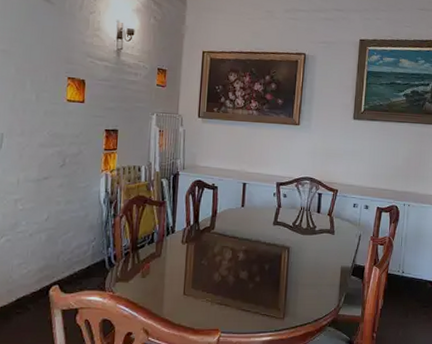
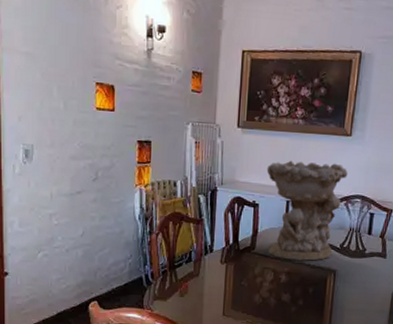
decorative bowl: none [225,146,297,239] -> present [266,160,348,261]

